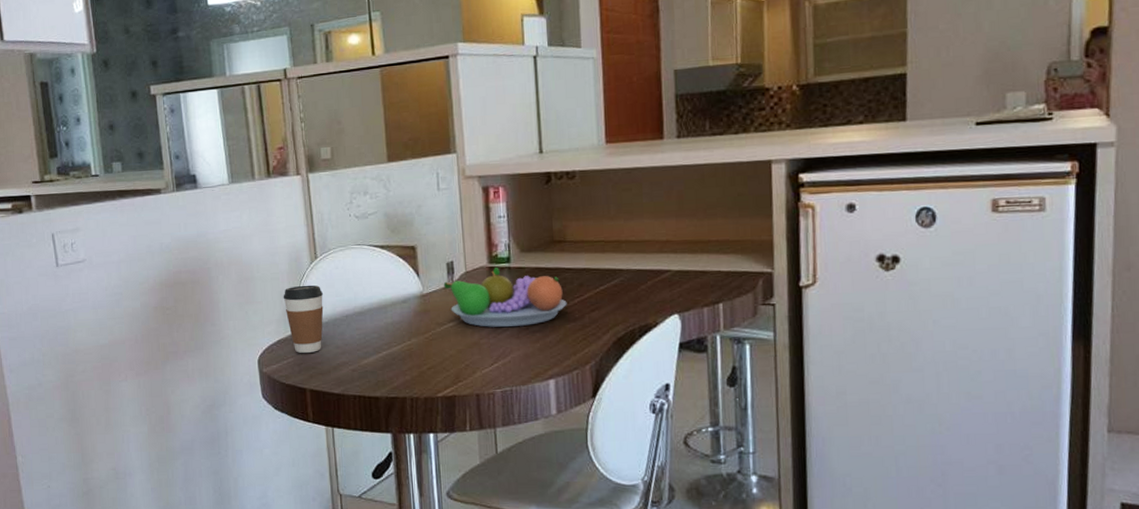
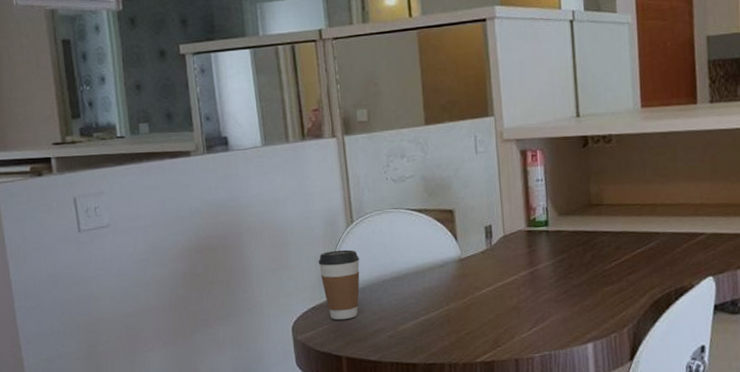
fruit bowl: present [443,266,567,327] -> none [481,230,605,291]

